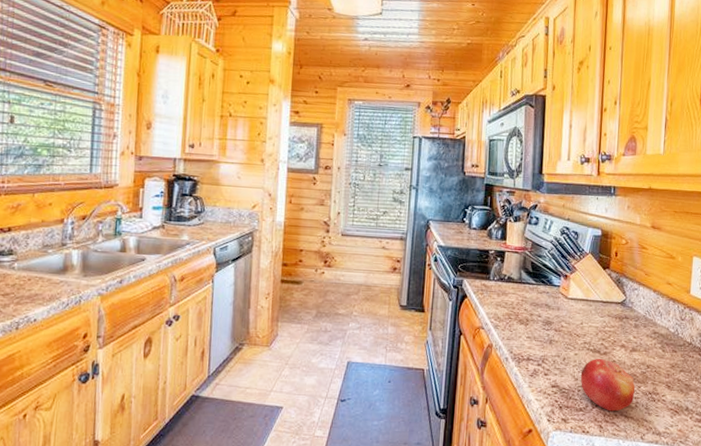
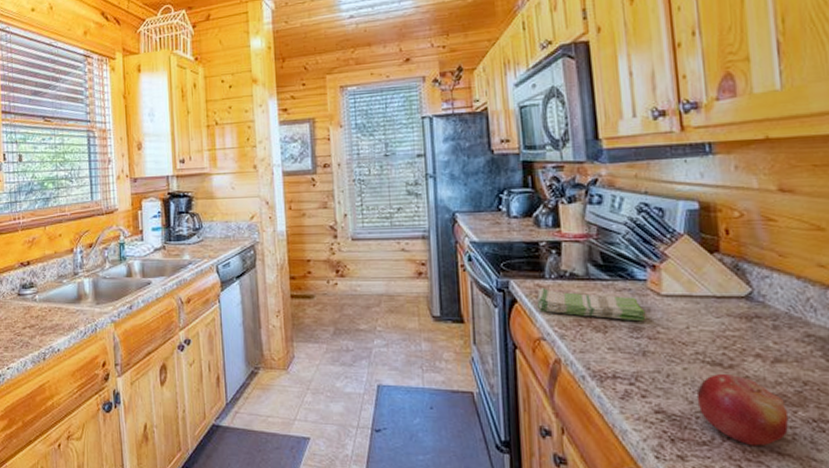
dish towel: none [481,287,556,316] -> present [536,288,646,320]

